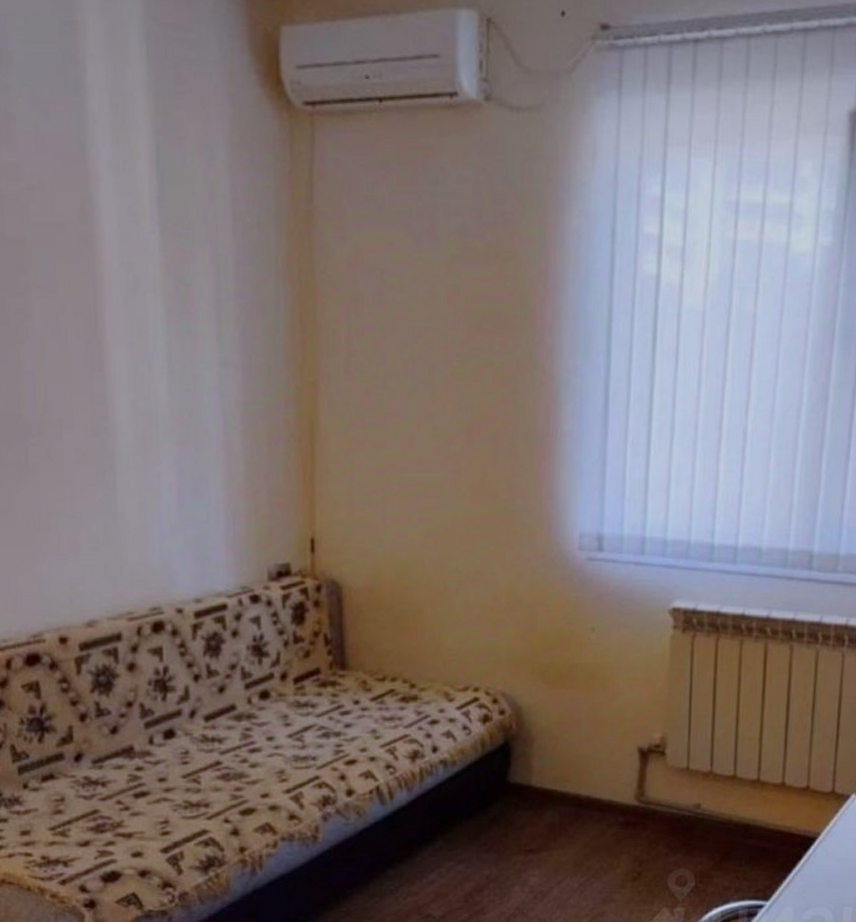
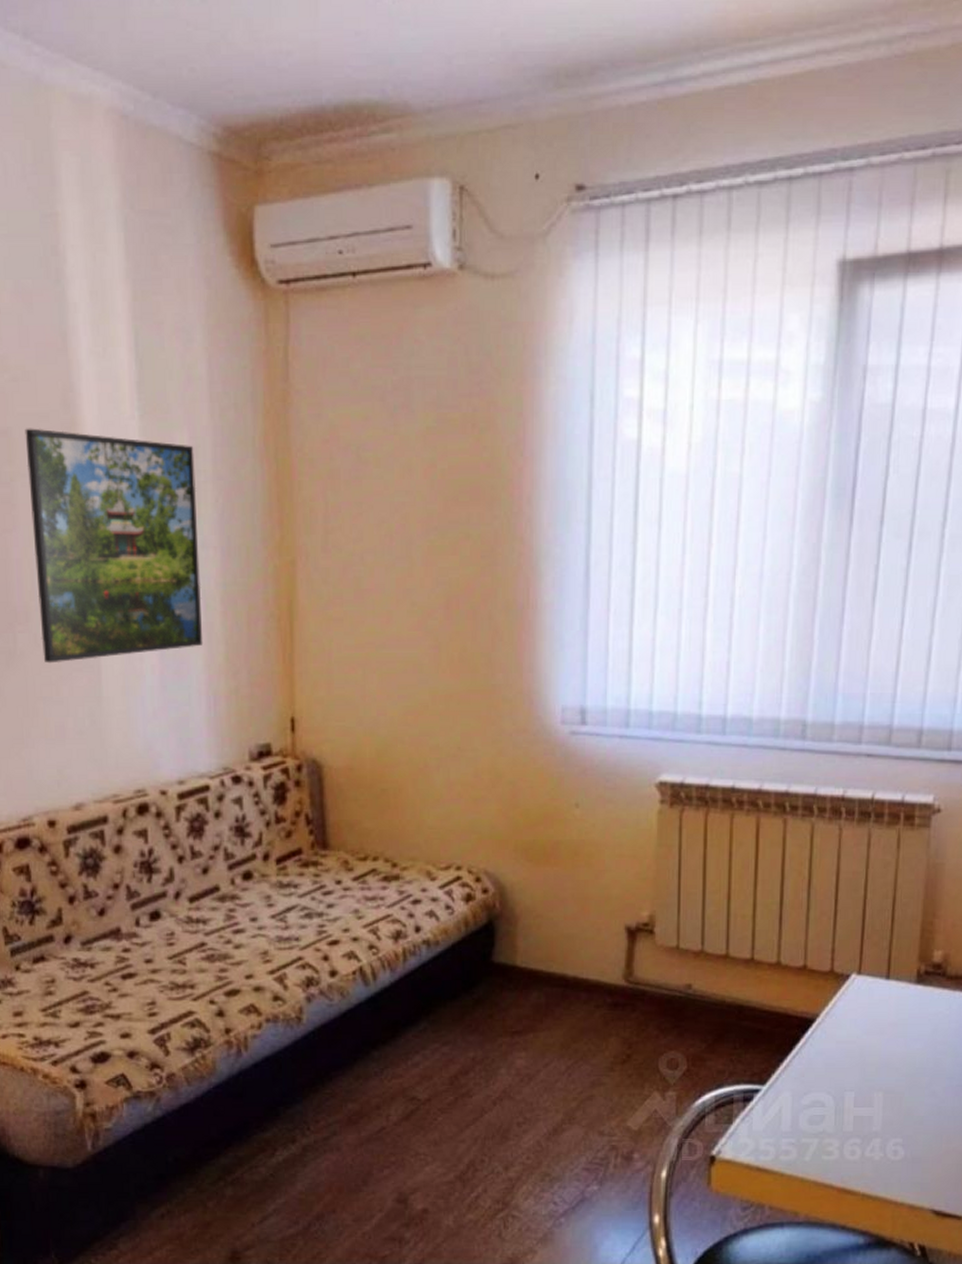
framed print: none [40,238,223,478] -> present [25,428,203,664]

